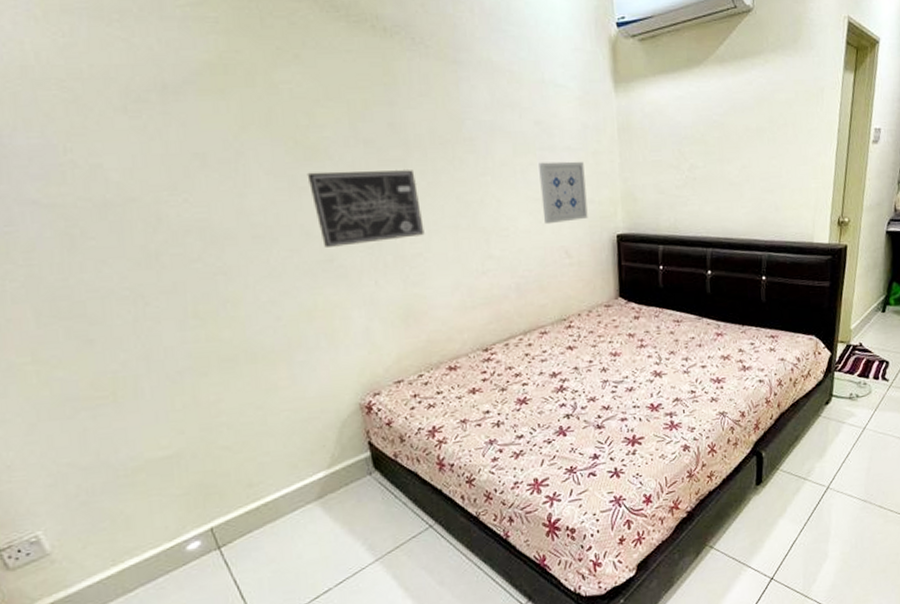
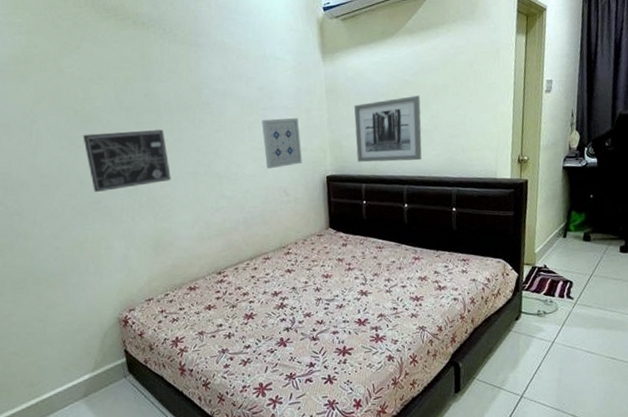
wall art: none [651,140,731,220] -> present [354,95,422,162]

